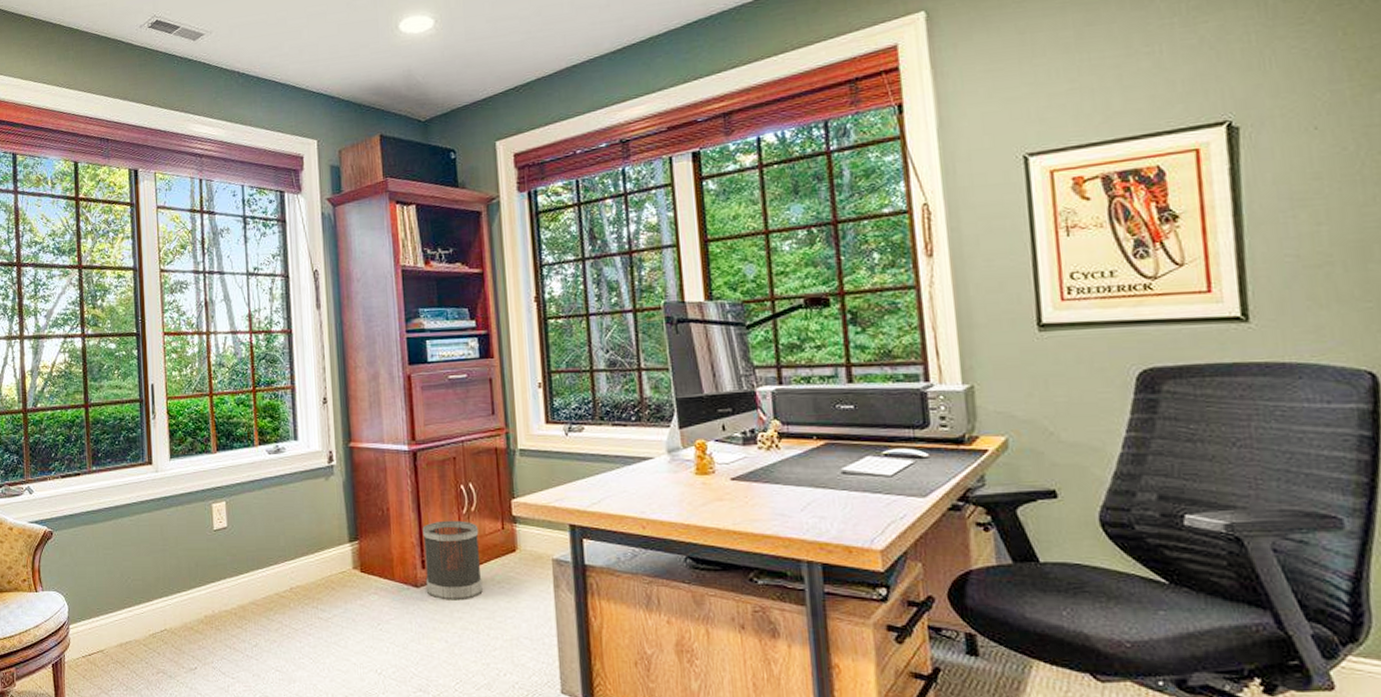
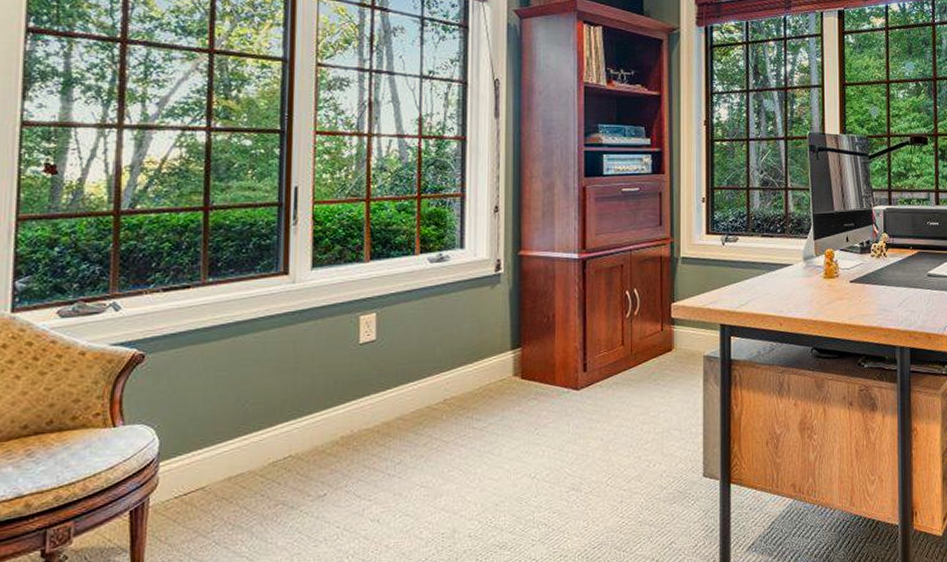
wastebasket: present [422,520,483,601] -> none [586,324,640,401]

